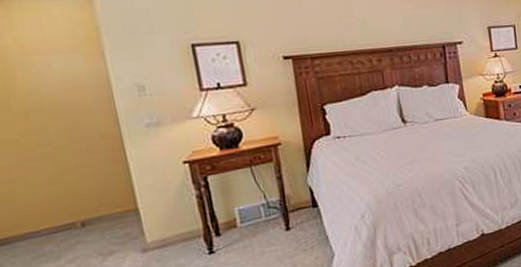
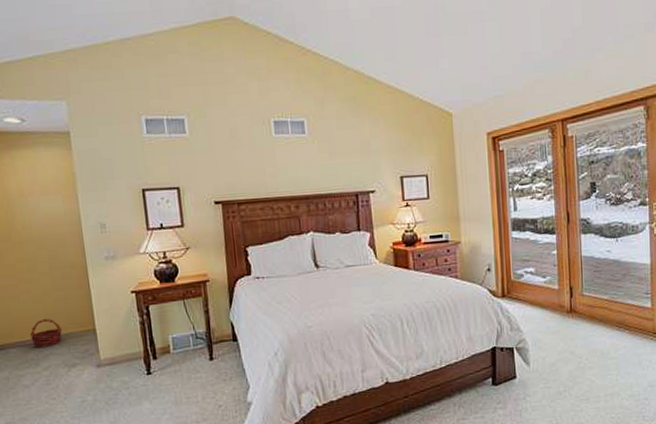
basket: none [46,201,93,238] -> present [30,318,63,348]

